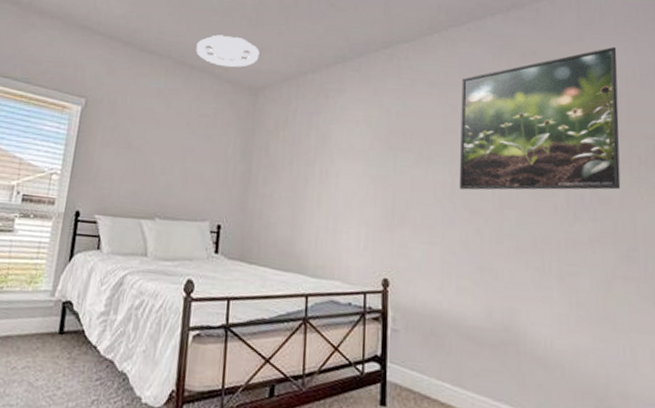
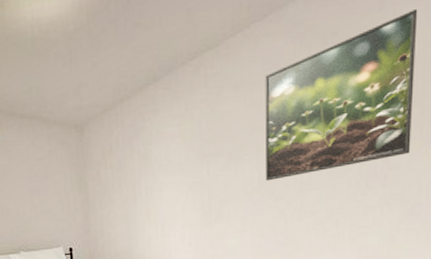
ceiling light: present [196,34,260,68] -> none [21,78,78,110]

